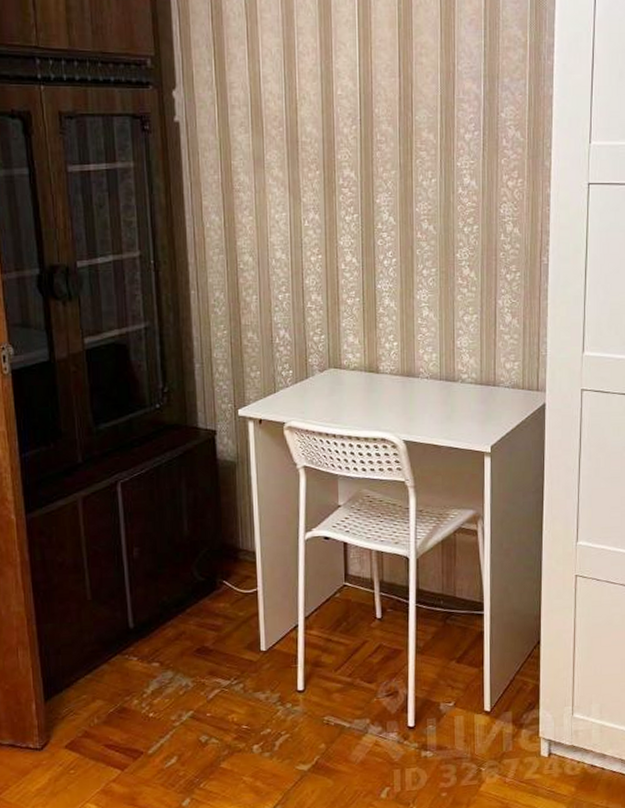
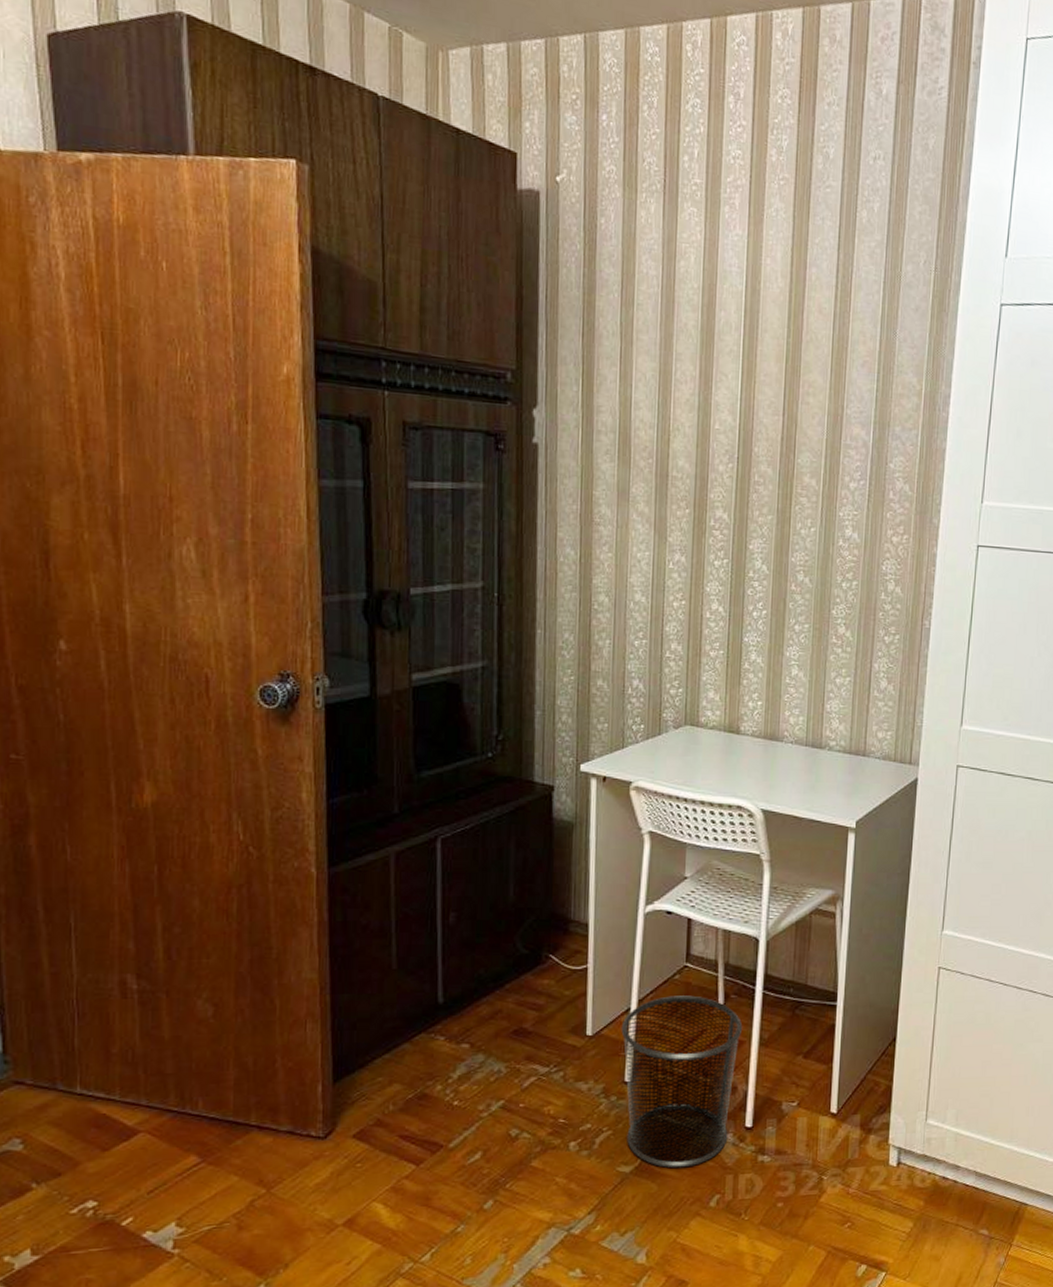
waste bin: none [291,611,400,766] -> present [621,995,743,1169]

